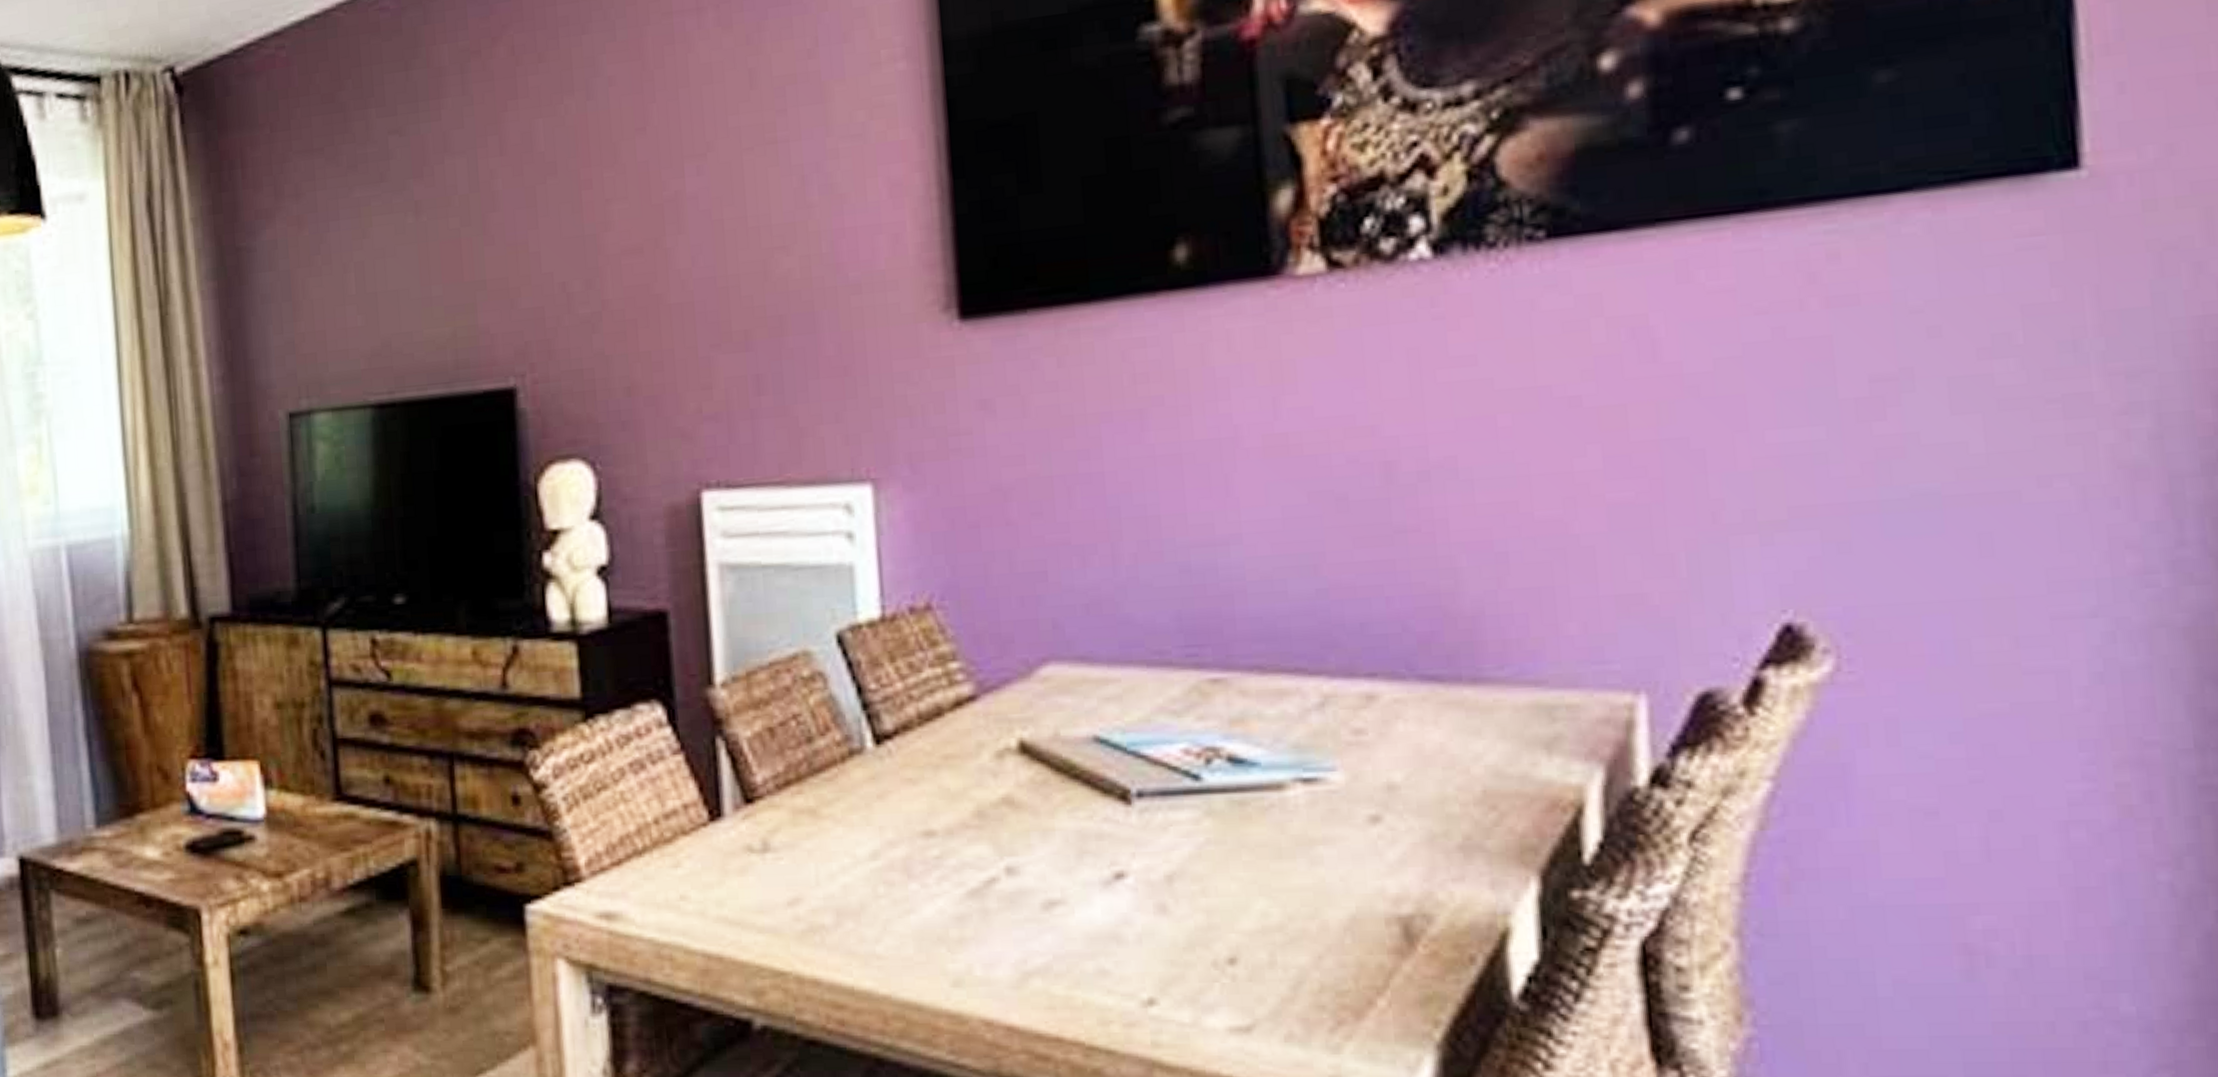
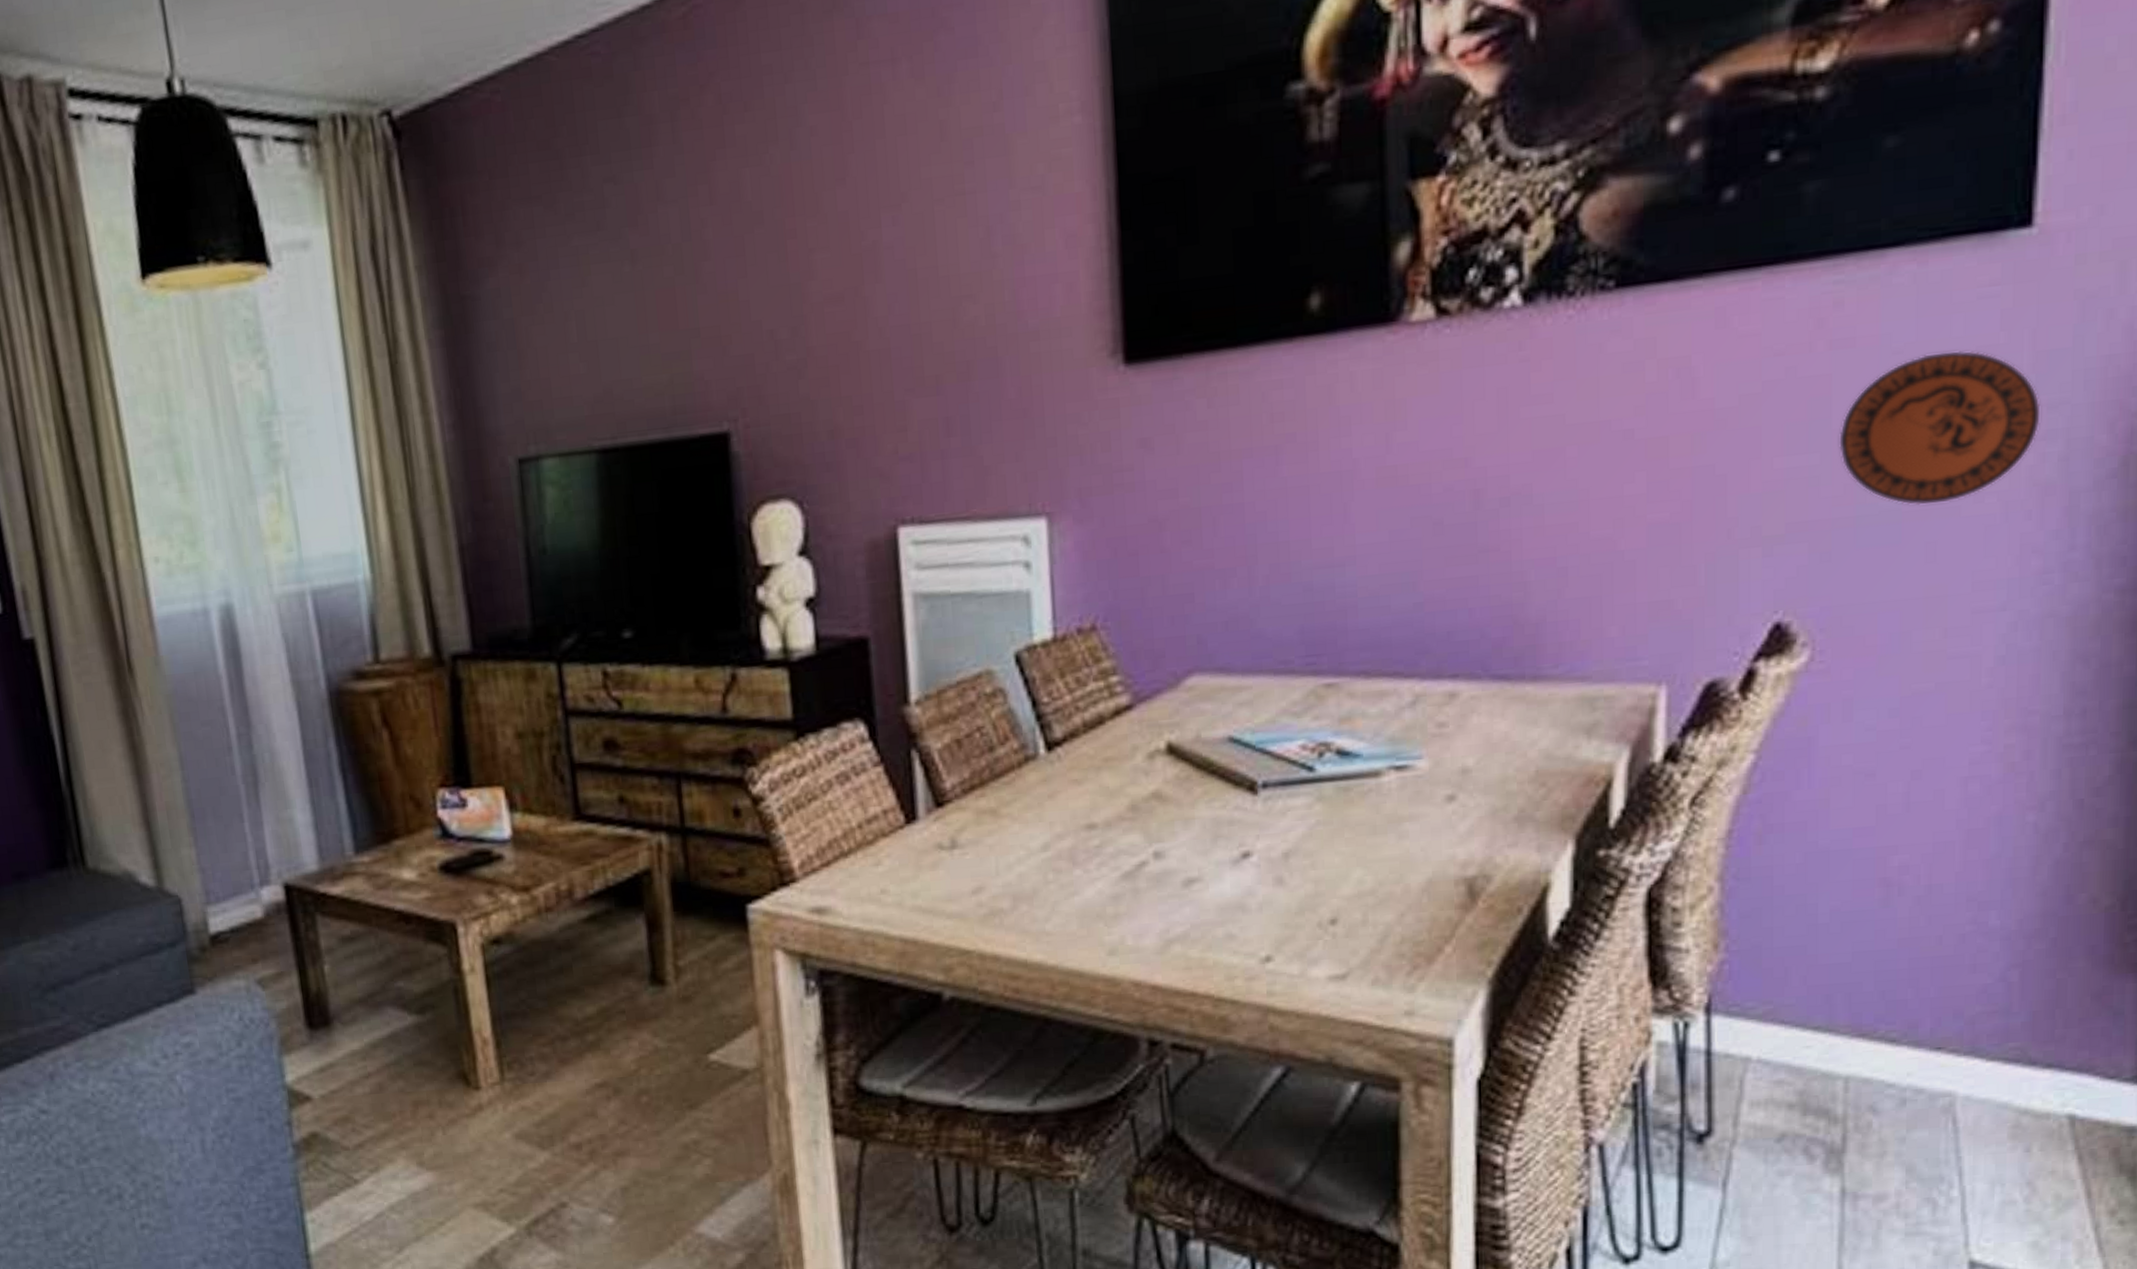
decorative plate: none [1848,309,2119,489] -> present [1839,350,2041,506]

